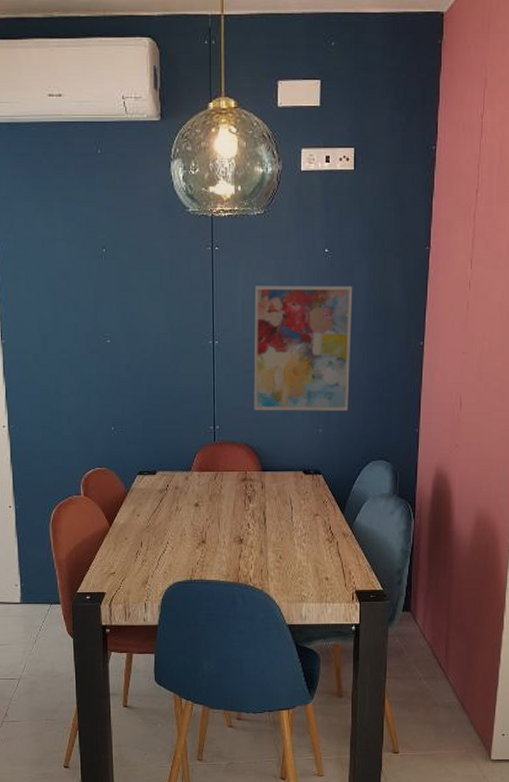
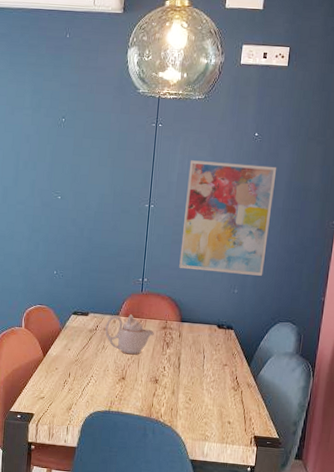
teapot: none [177,468,233,514] -> present [105,314,154,355]

